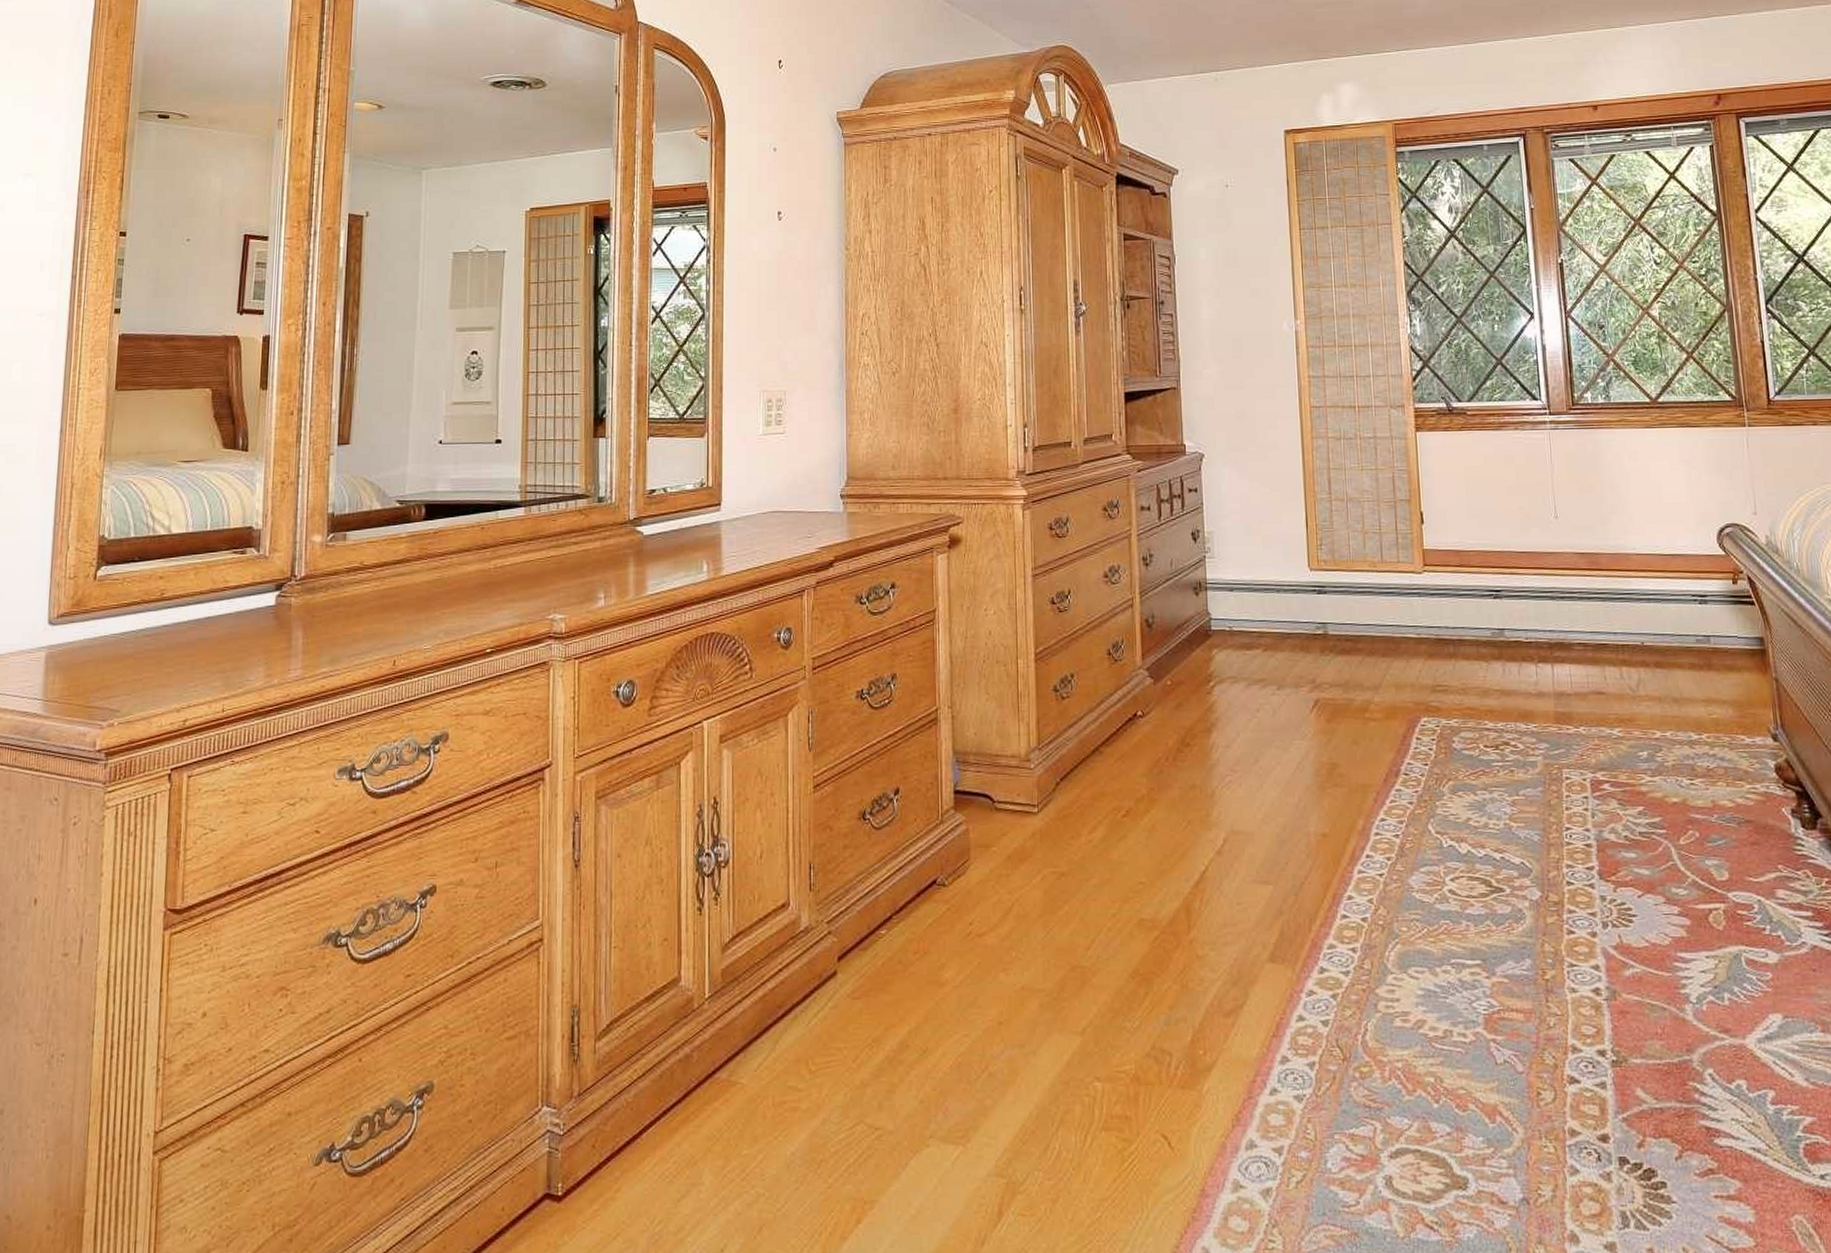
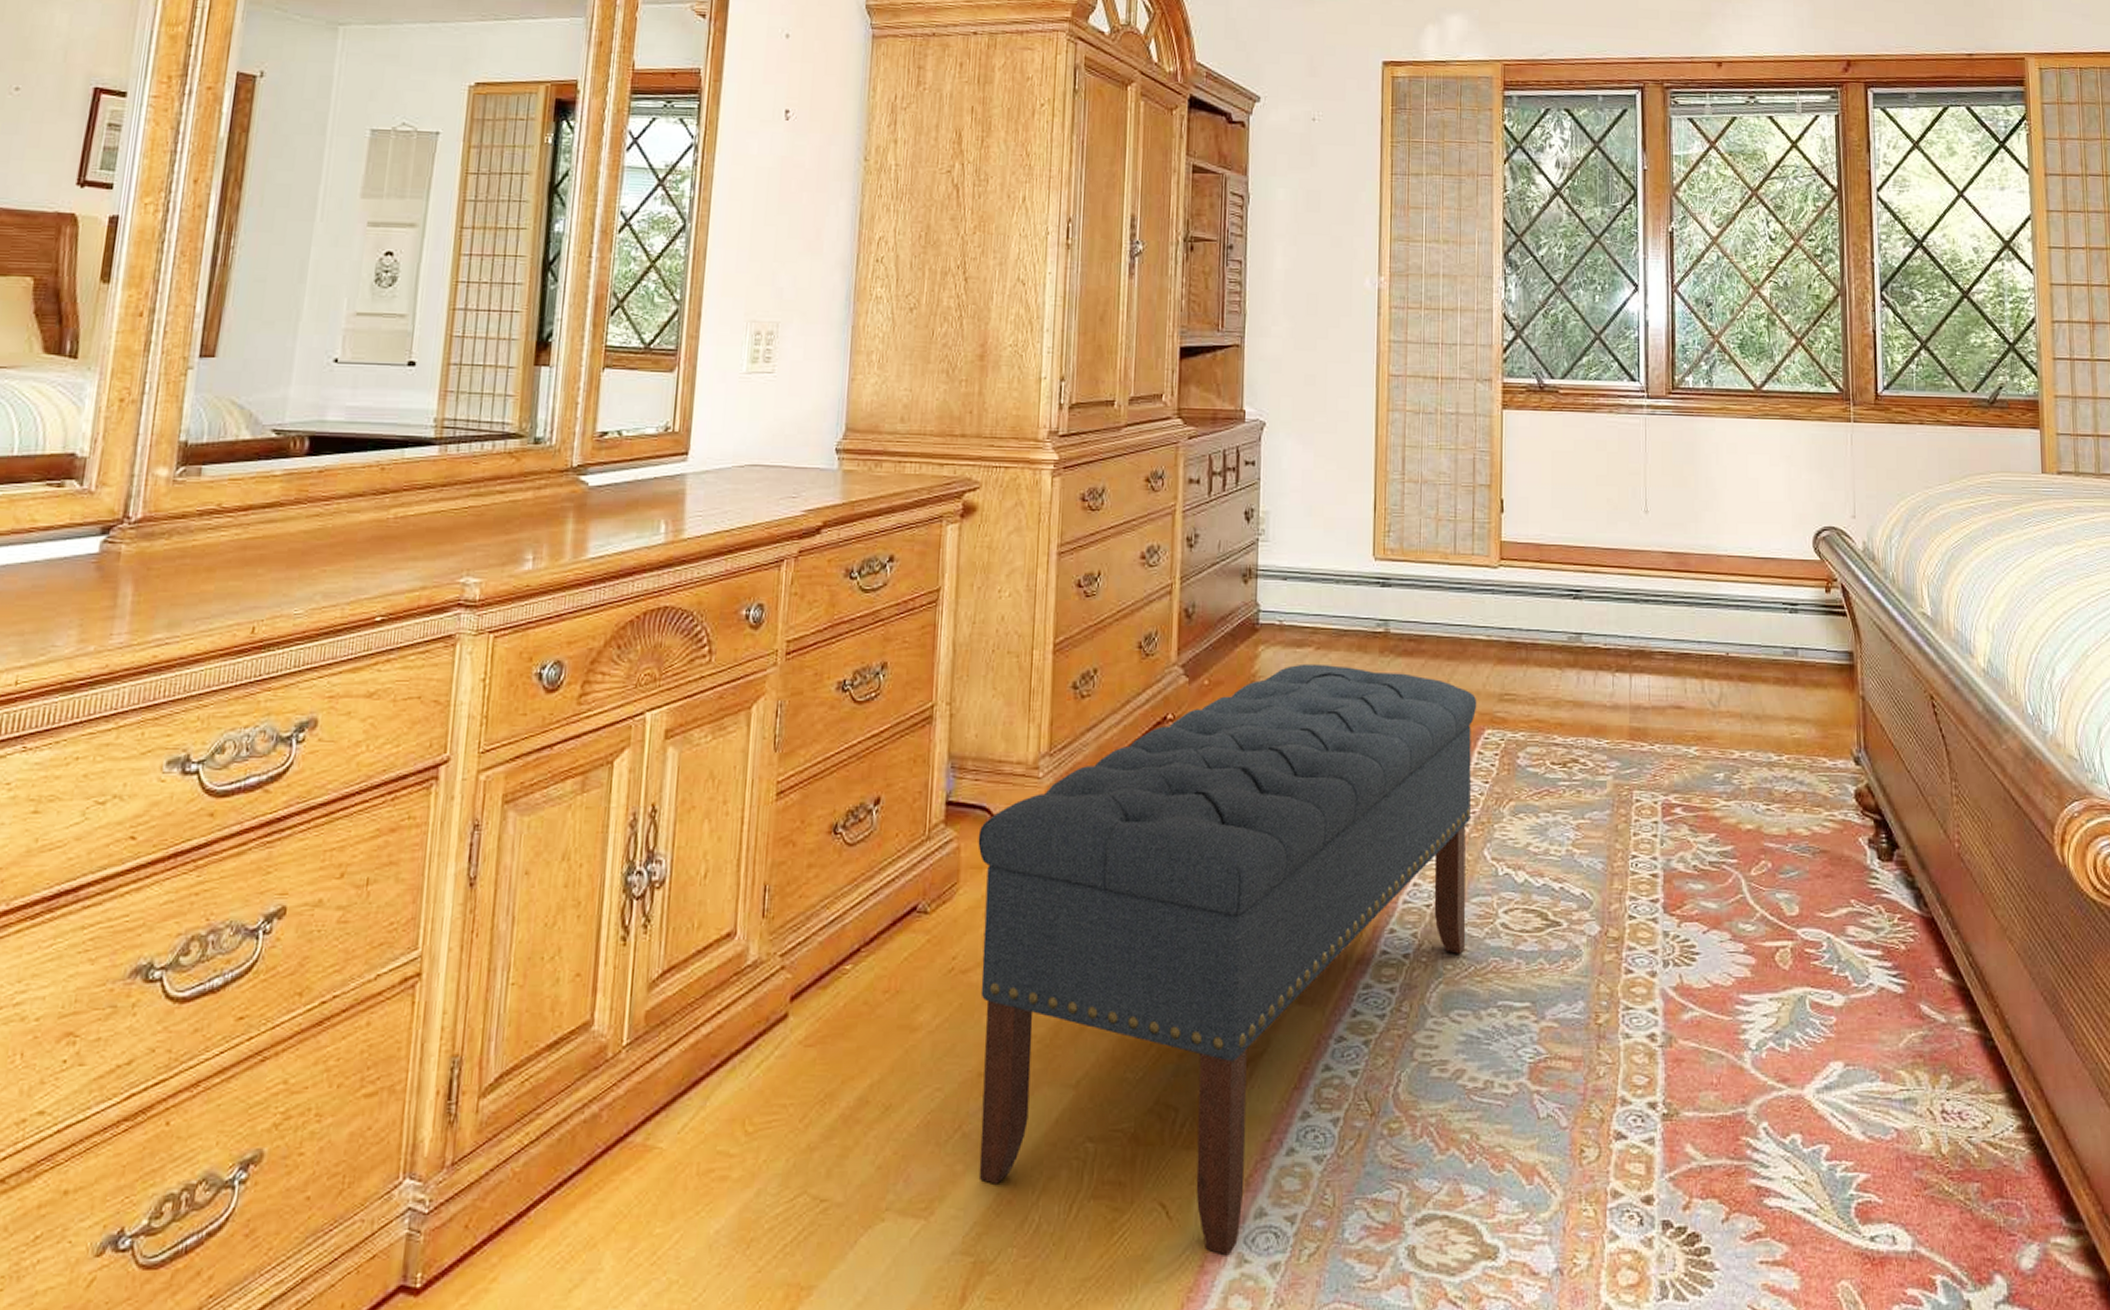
bench: none [983,663,1418,1182] -> present [978,663,1477,1256]

